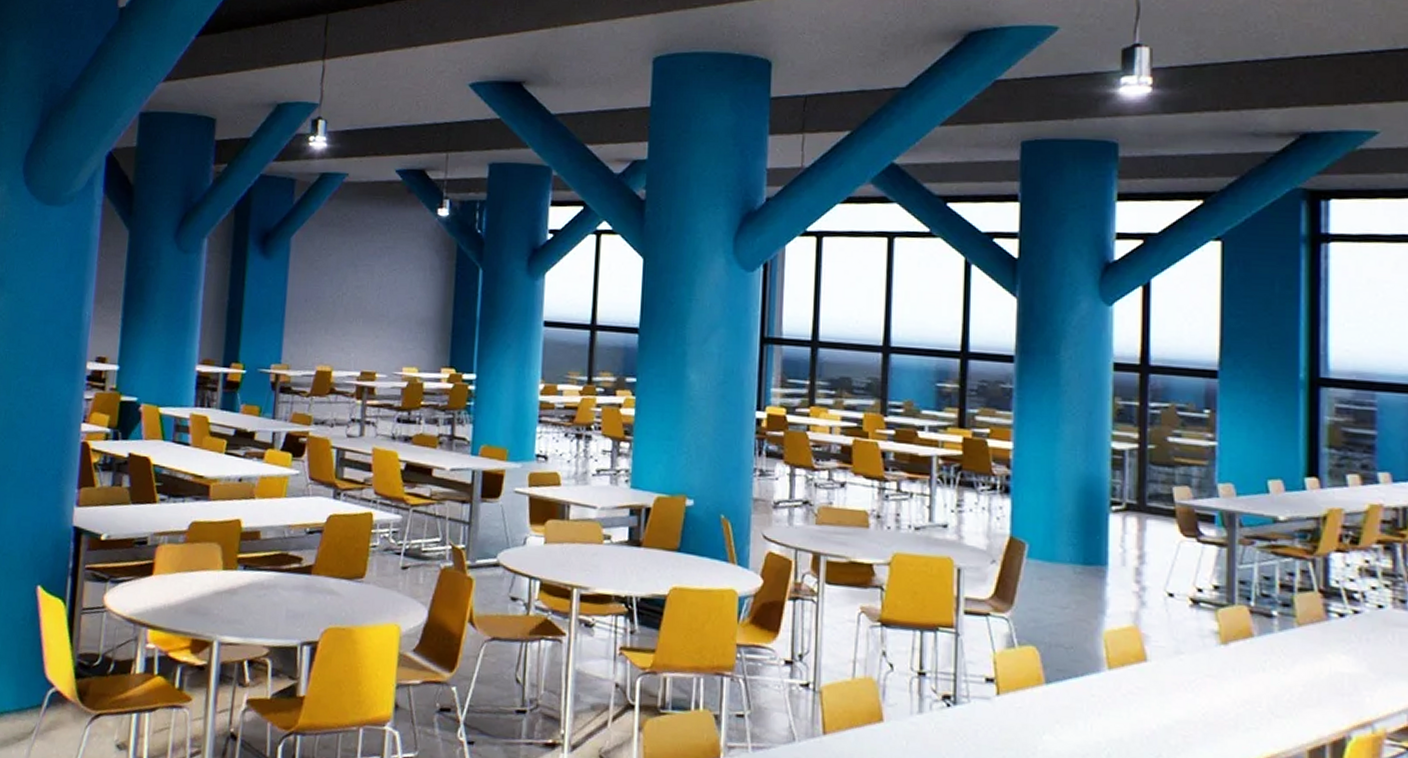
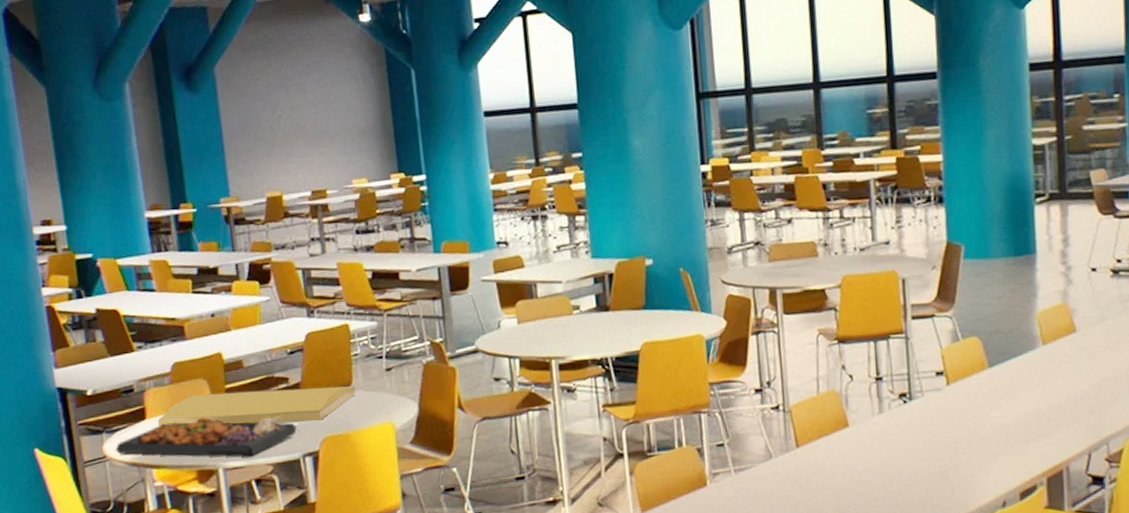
food tray: none [115,581,301,635] -> present [115,415,297,457]
desk pad: none [163,558,368,609] -> present [157,386,356,426]

